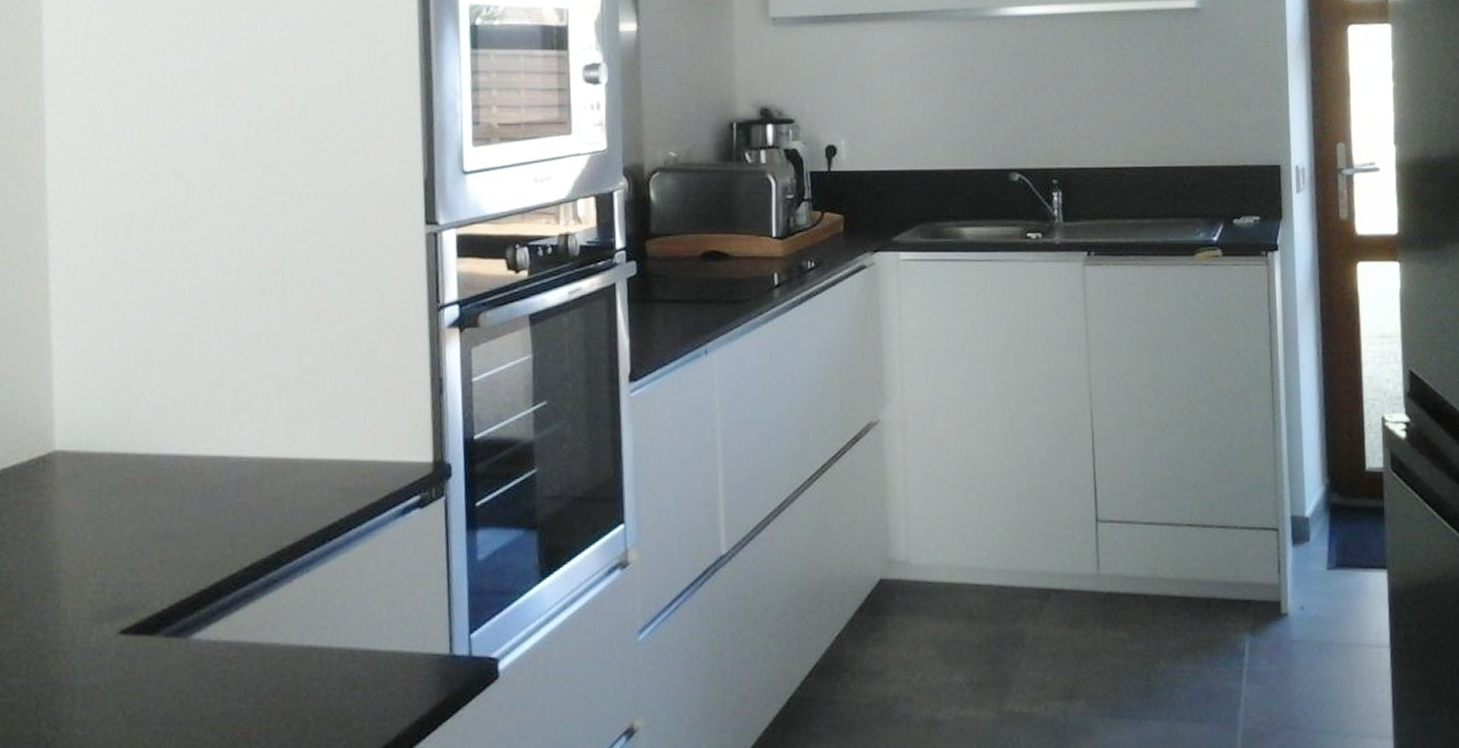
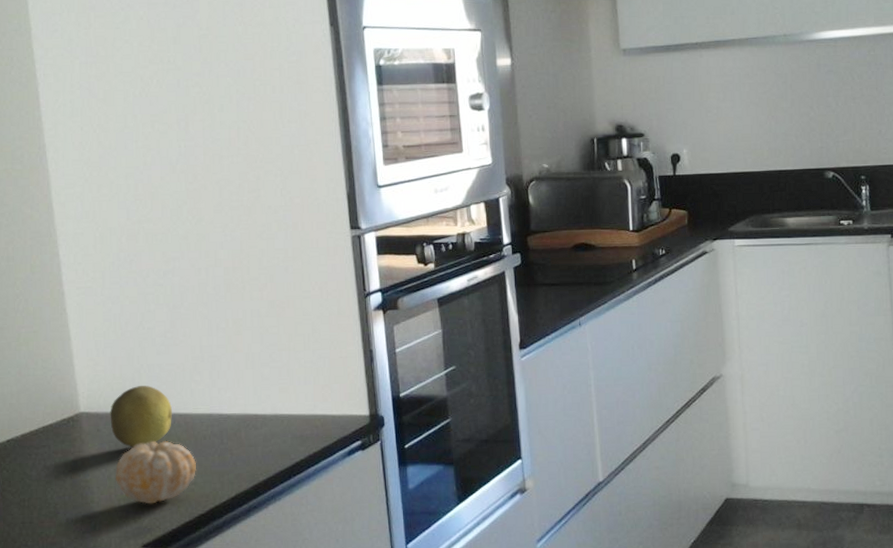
fruit: none [93,418,178,499] -> present [110,386,173,448]
fruit: none [93,490,202,575] -> present [115,440,196,504]

